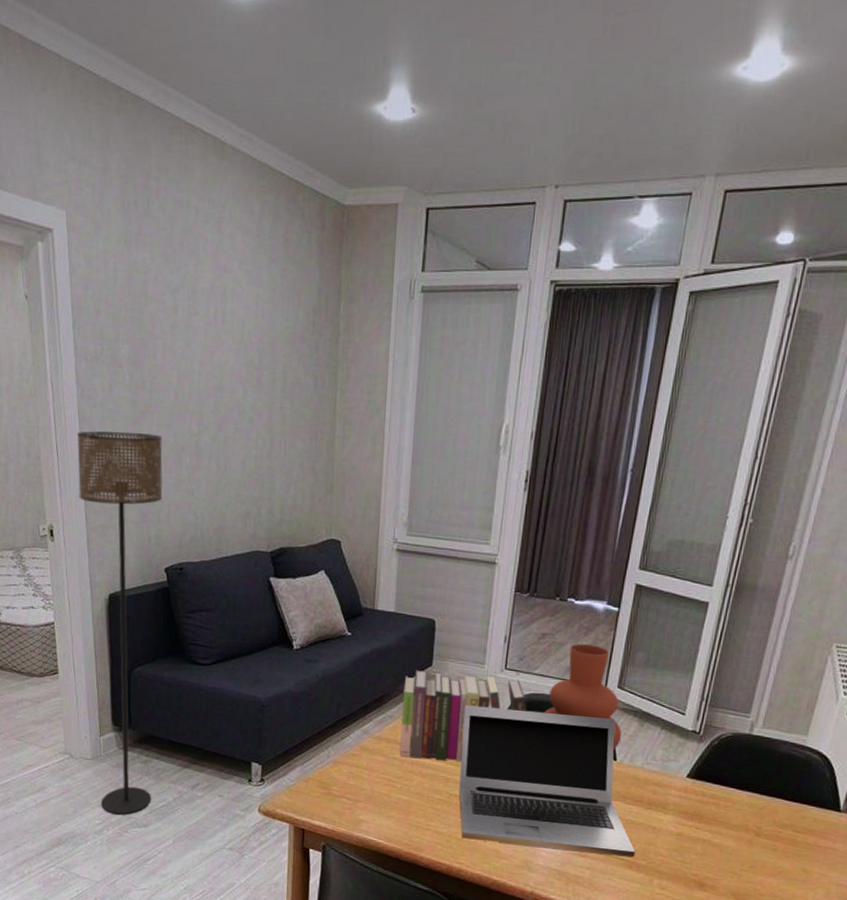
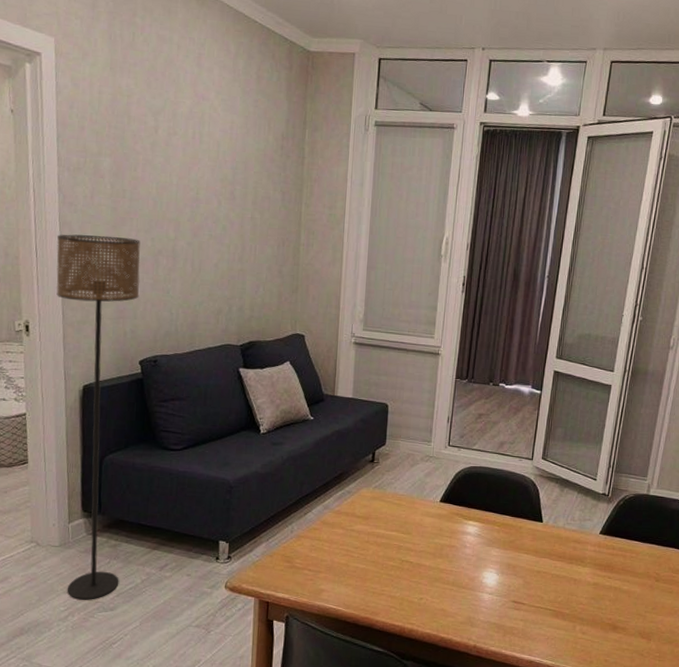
books: present [399,669,527,762] -> none [357,448,468,531]
laptop: present [459,705,636,858] -> none [410,479,561,608]
vase: present [544,644,623,750] -> none [482,422,547,513]

